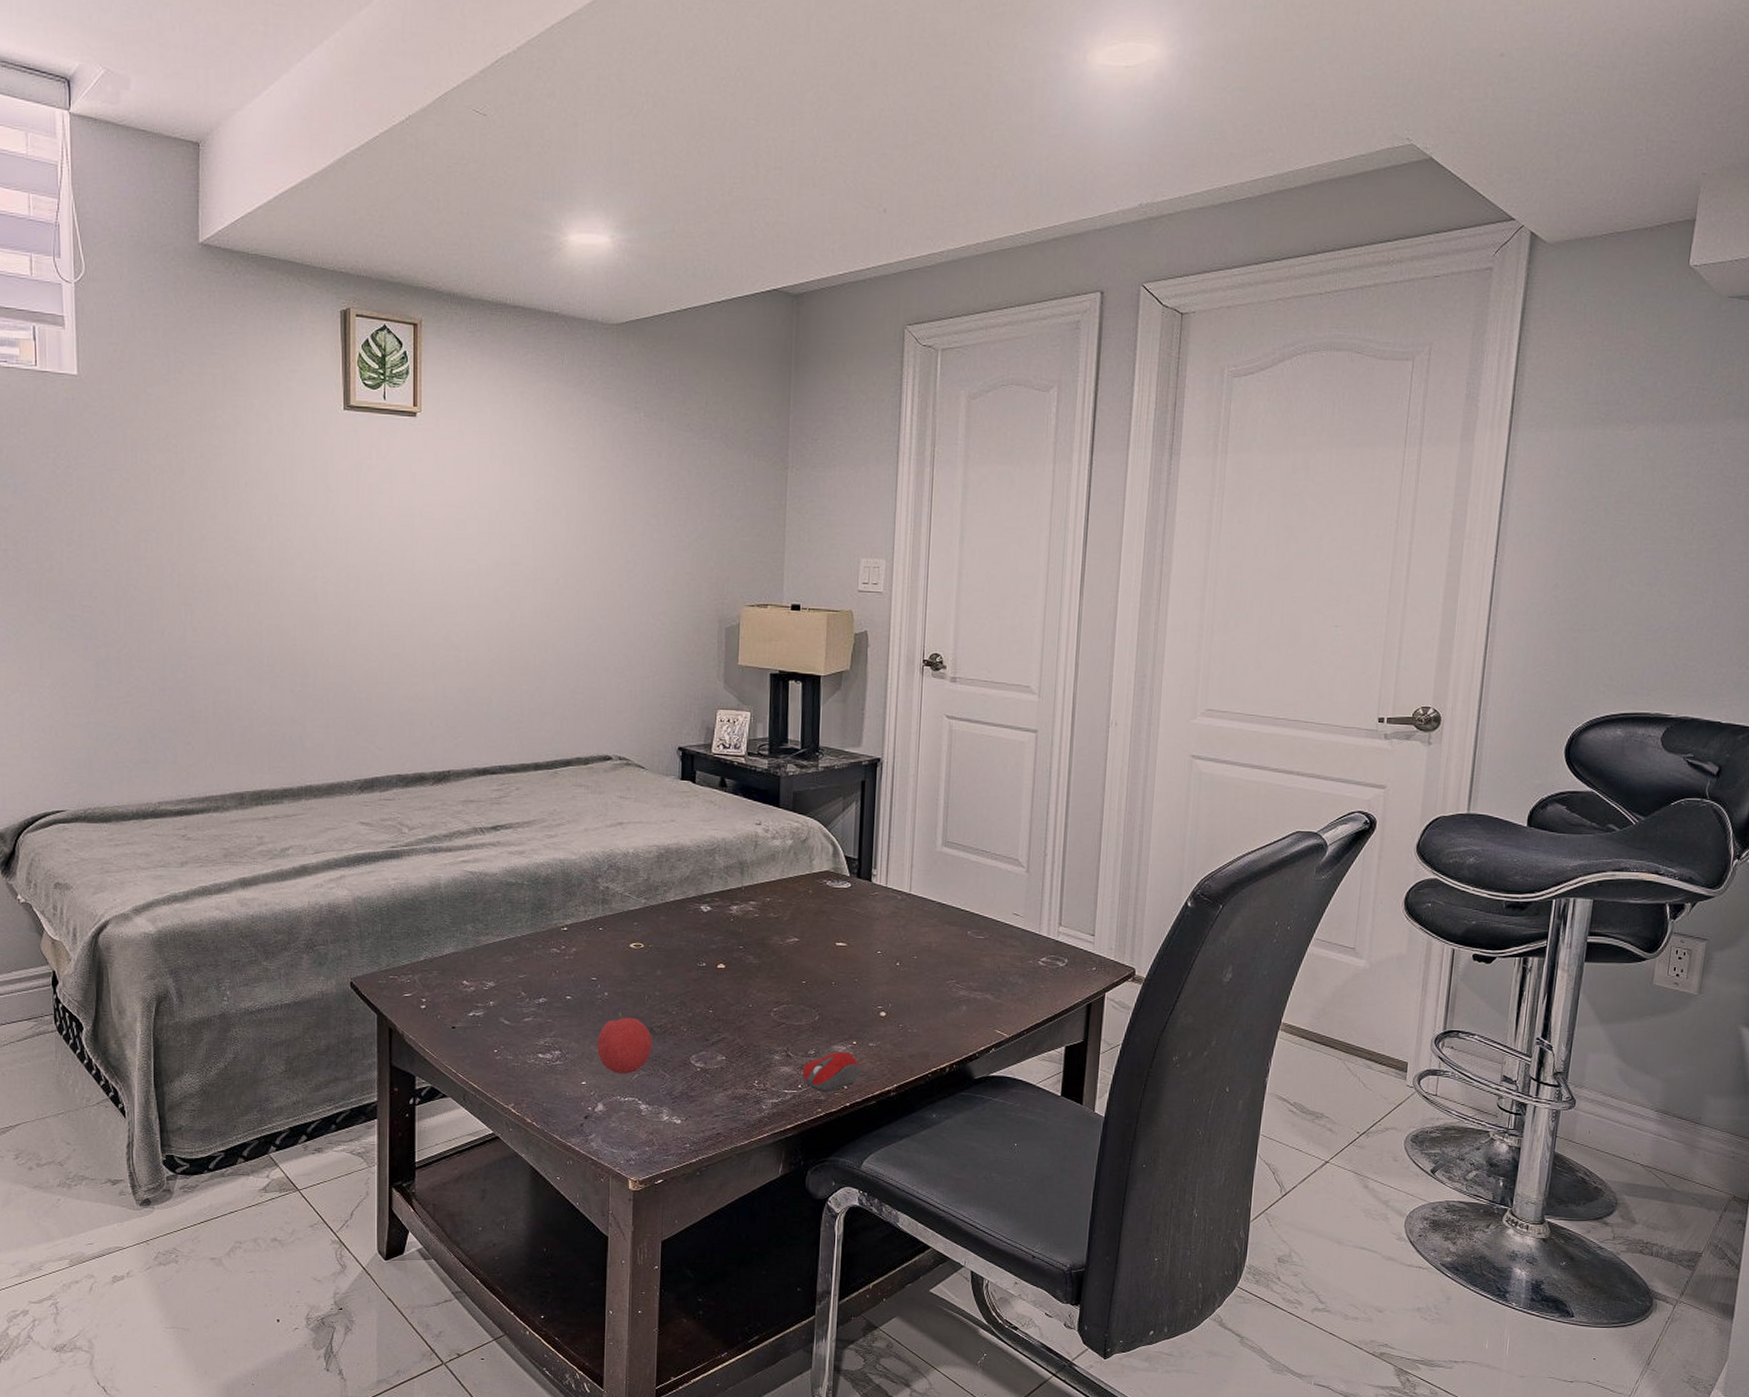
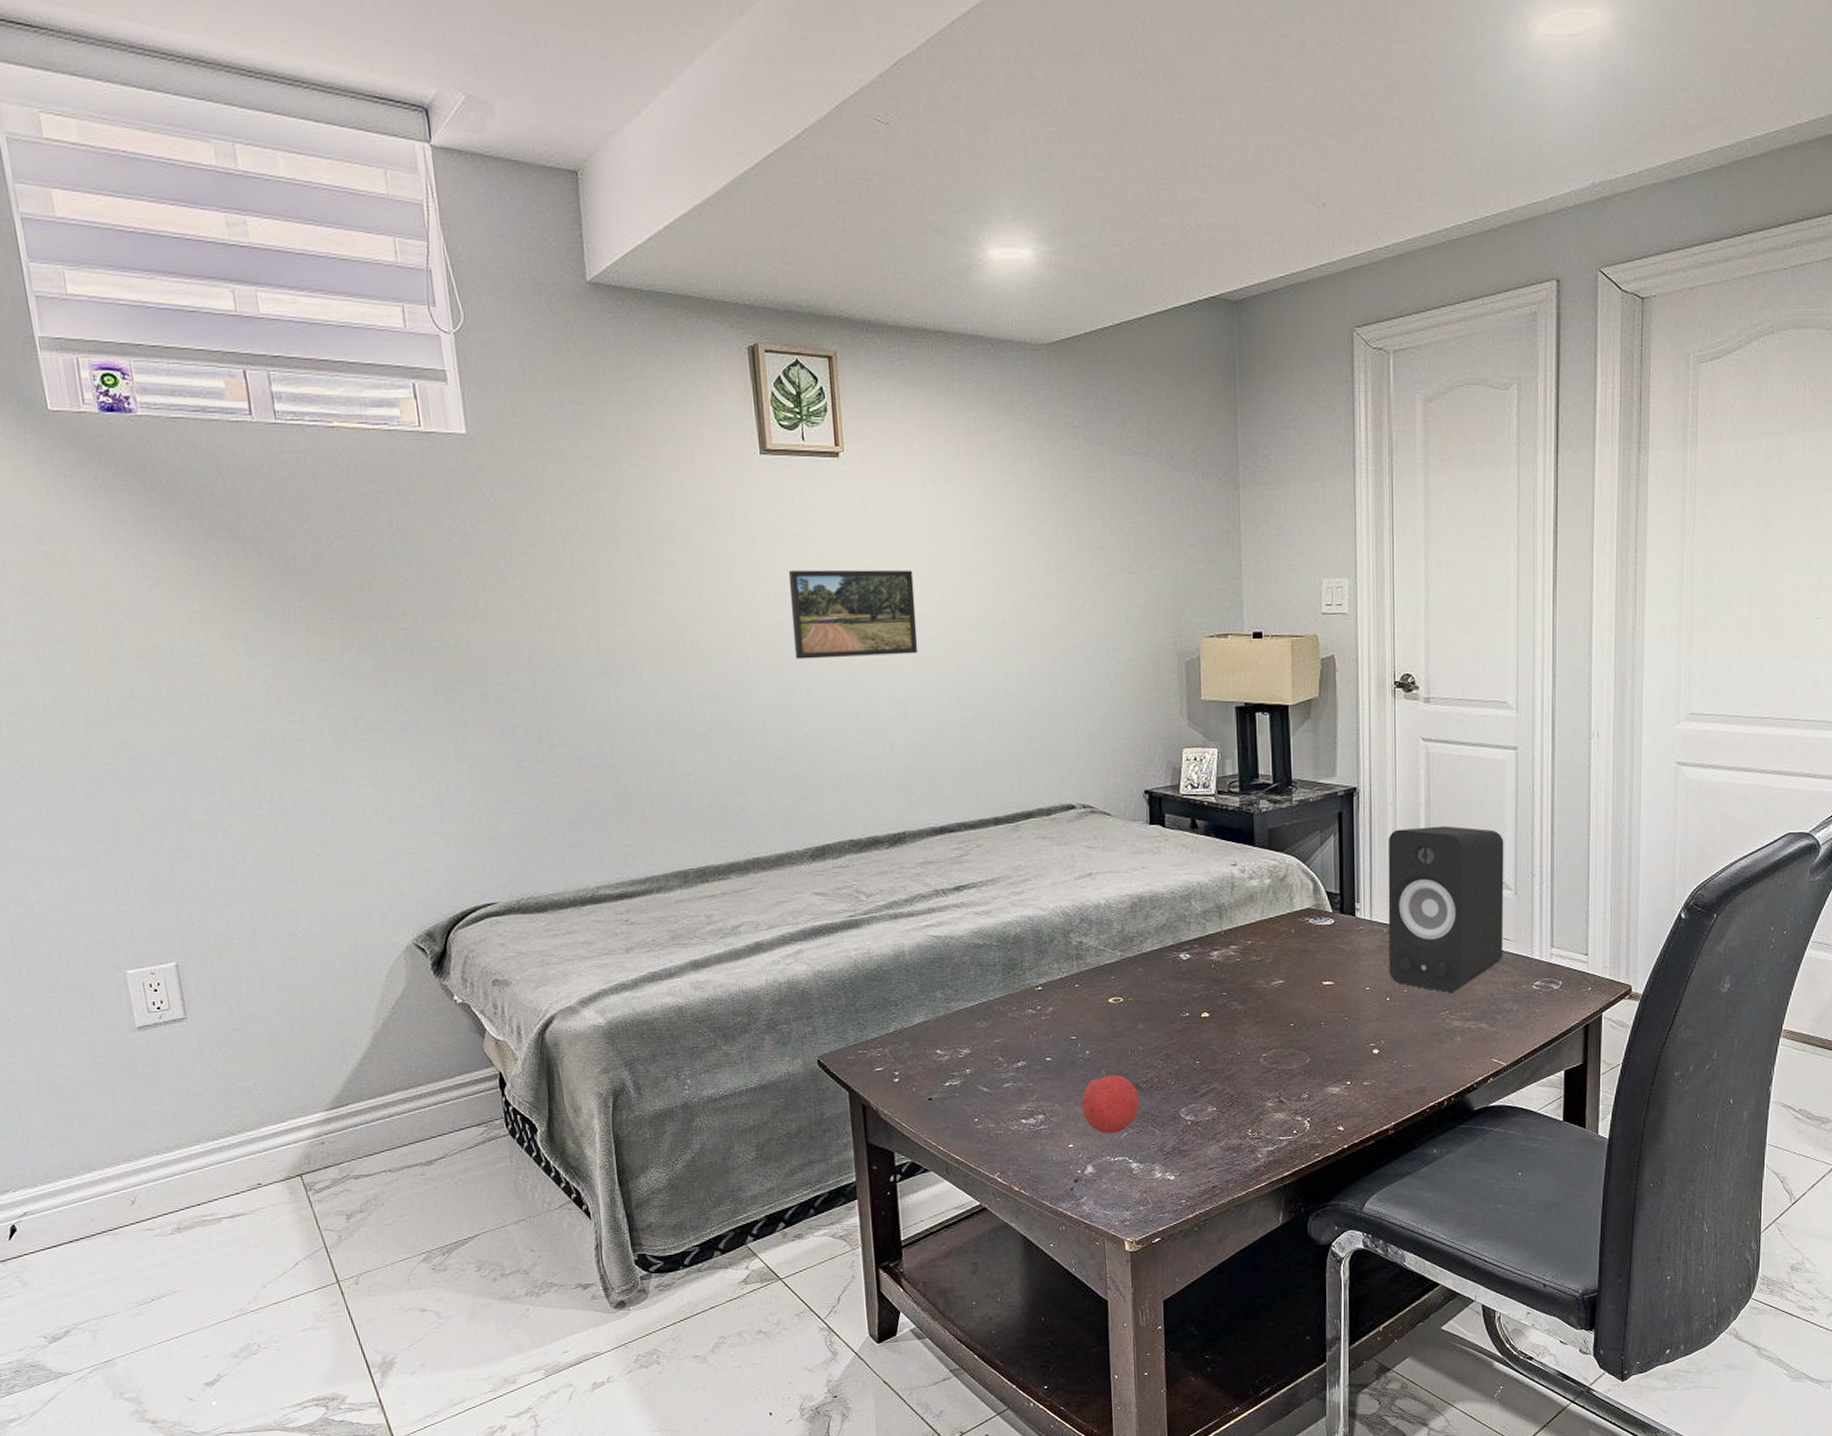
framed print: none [360,519,476,604] -> present [788,569,918,659]
computer mouse: present [801,1052,861,1093] -> none [1296,1093,1357,1137]
speaker: none [900,800,1020,962] -> present [1387,826,1504,992]

